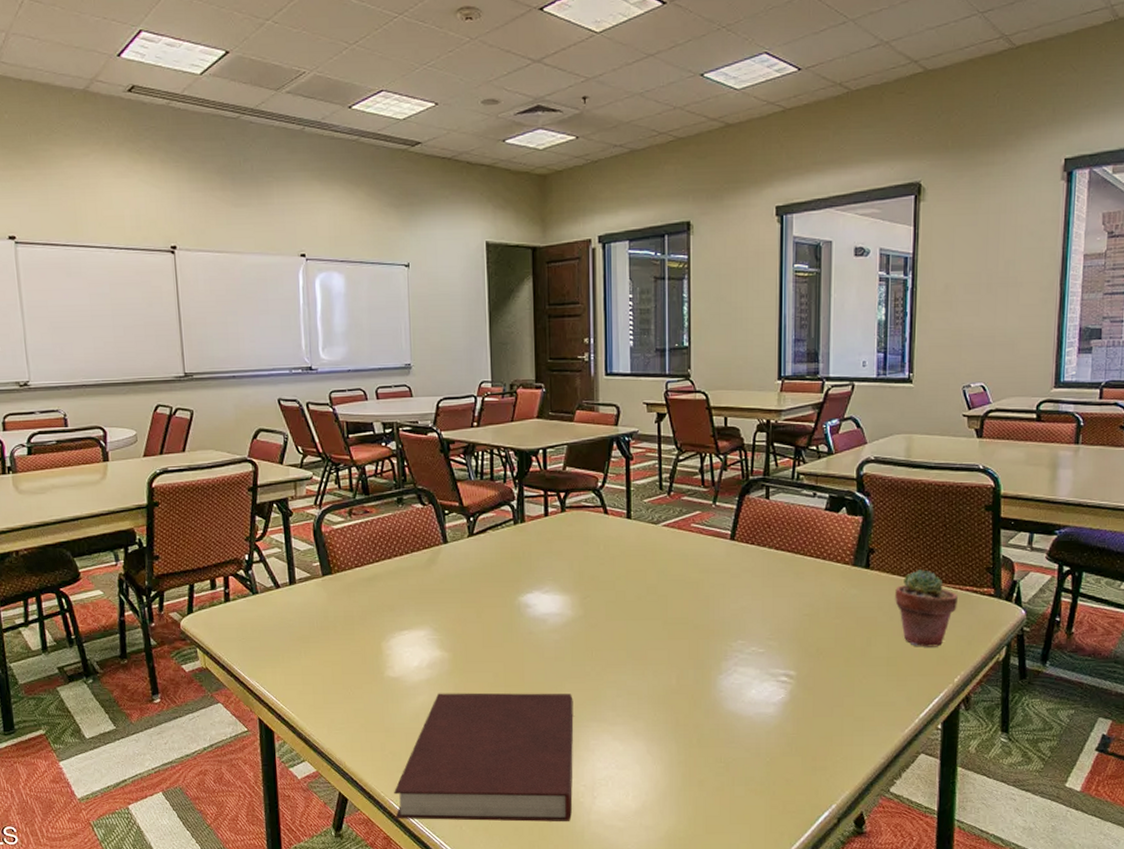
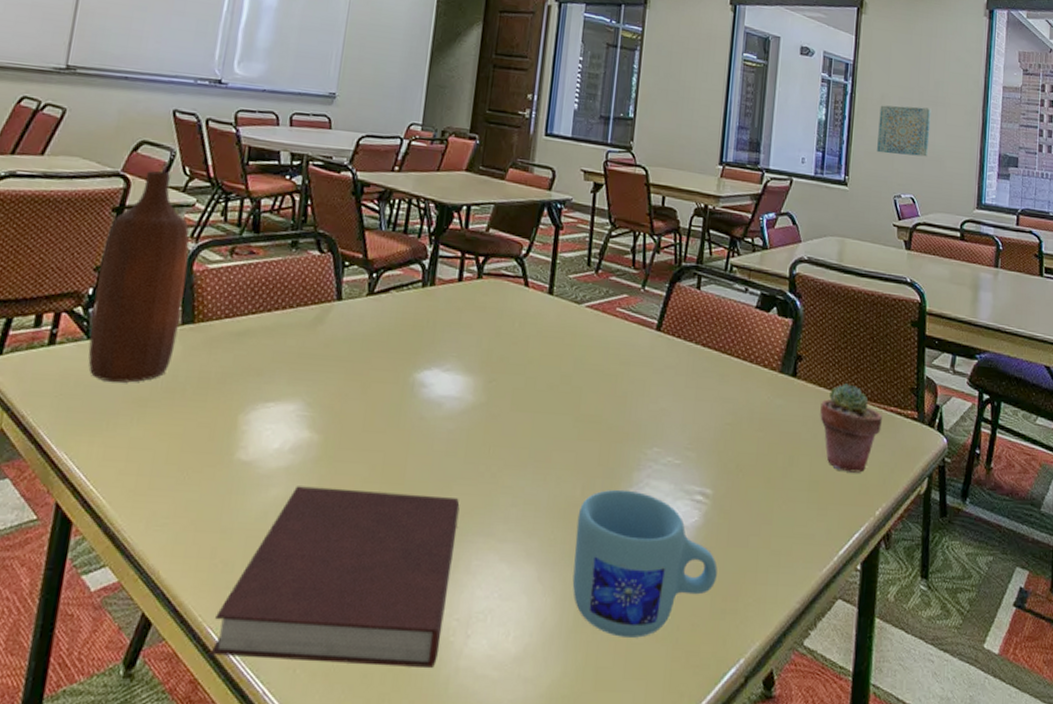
bottle: none [248,453,321,627] -> present [88,171,190,383]
mug: none [676,677,806,792] -> present [572,489,718,638]
wall art: none [943,291,1002,345] -> present [877,105,931,157]

